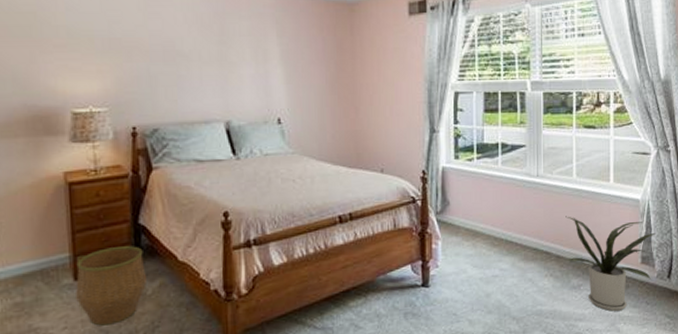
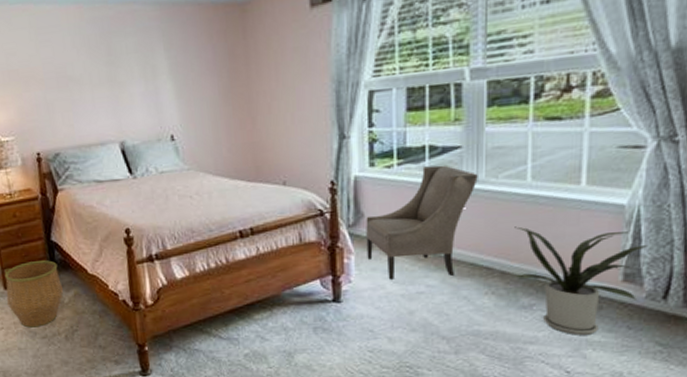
armchair: none [451,160,538,264] -> present [366,165,478,280]

